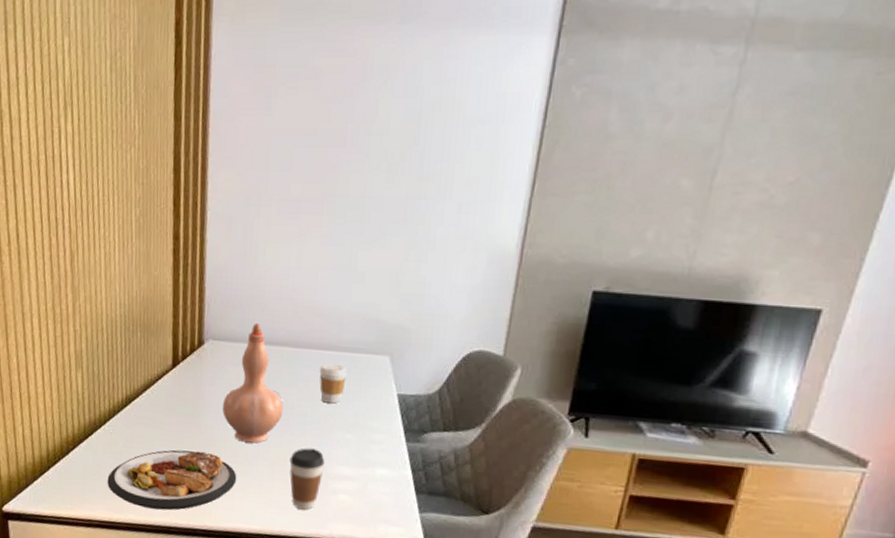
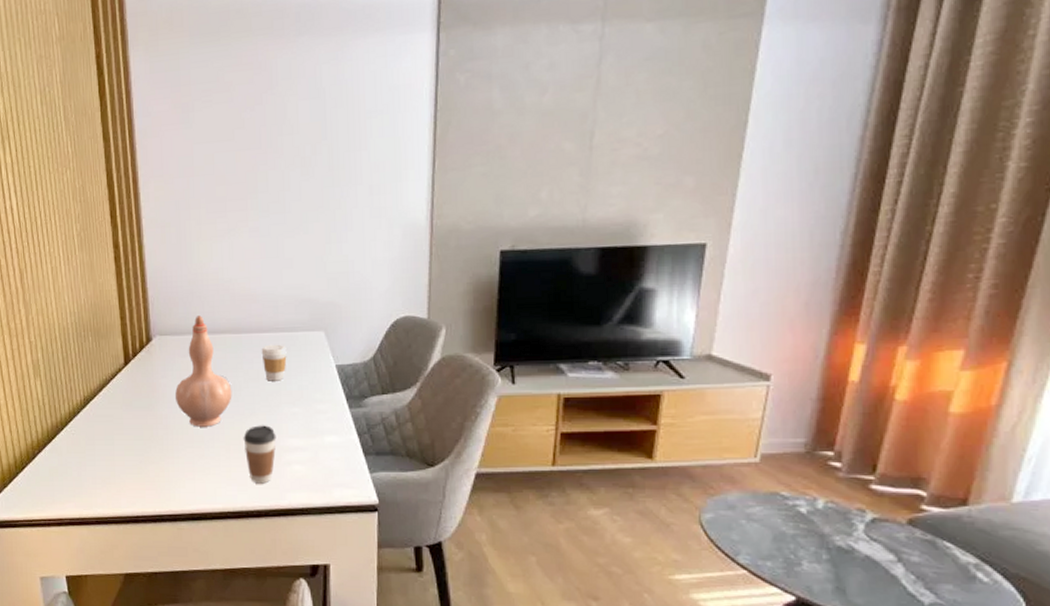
plate: present [107,449,237,511] -> none [74,440,196,501]

